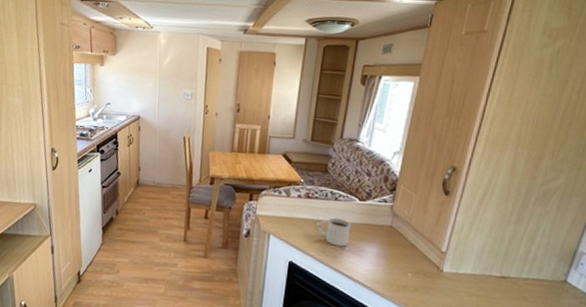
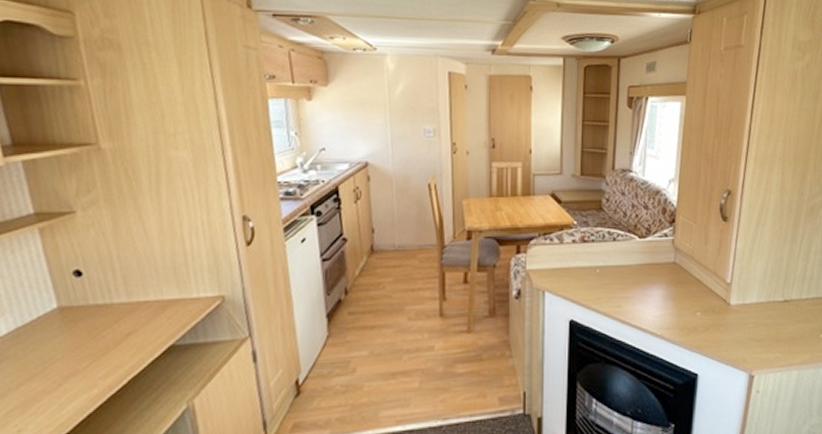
mug: present [318,217,351,247] -> none [598,261,633,294]

